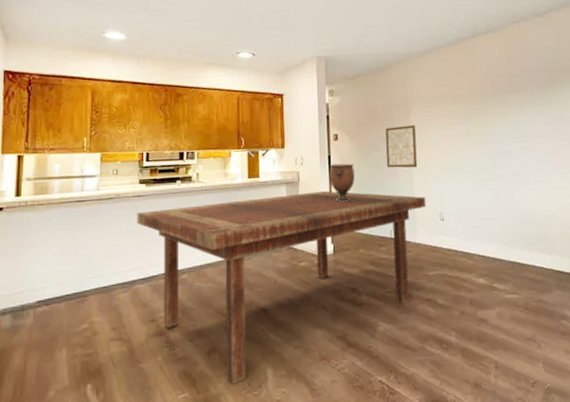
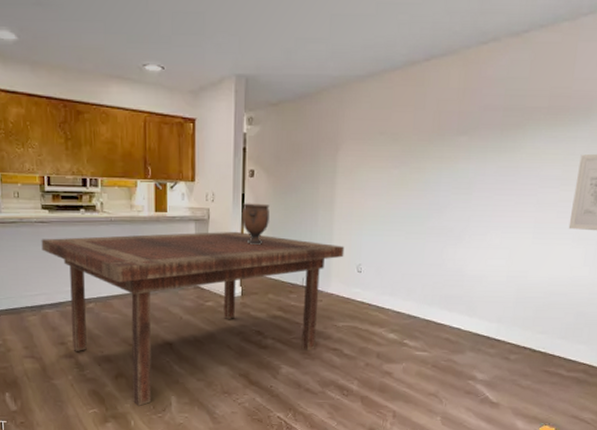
wall art: present [385,125,418,168] -> none [305,165,344,214]

